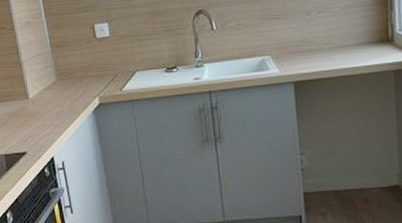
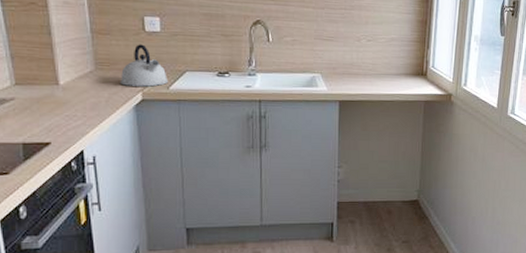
kettle: none [78,51,121,93] -> present [120,44,169,87]

